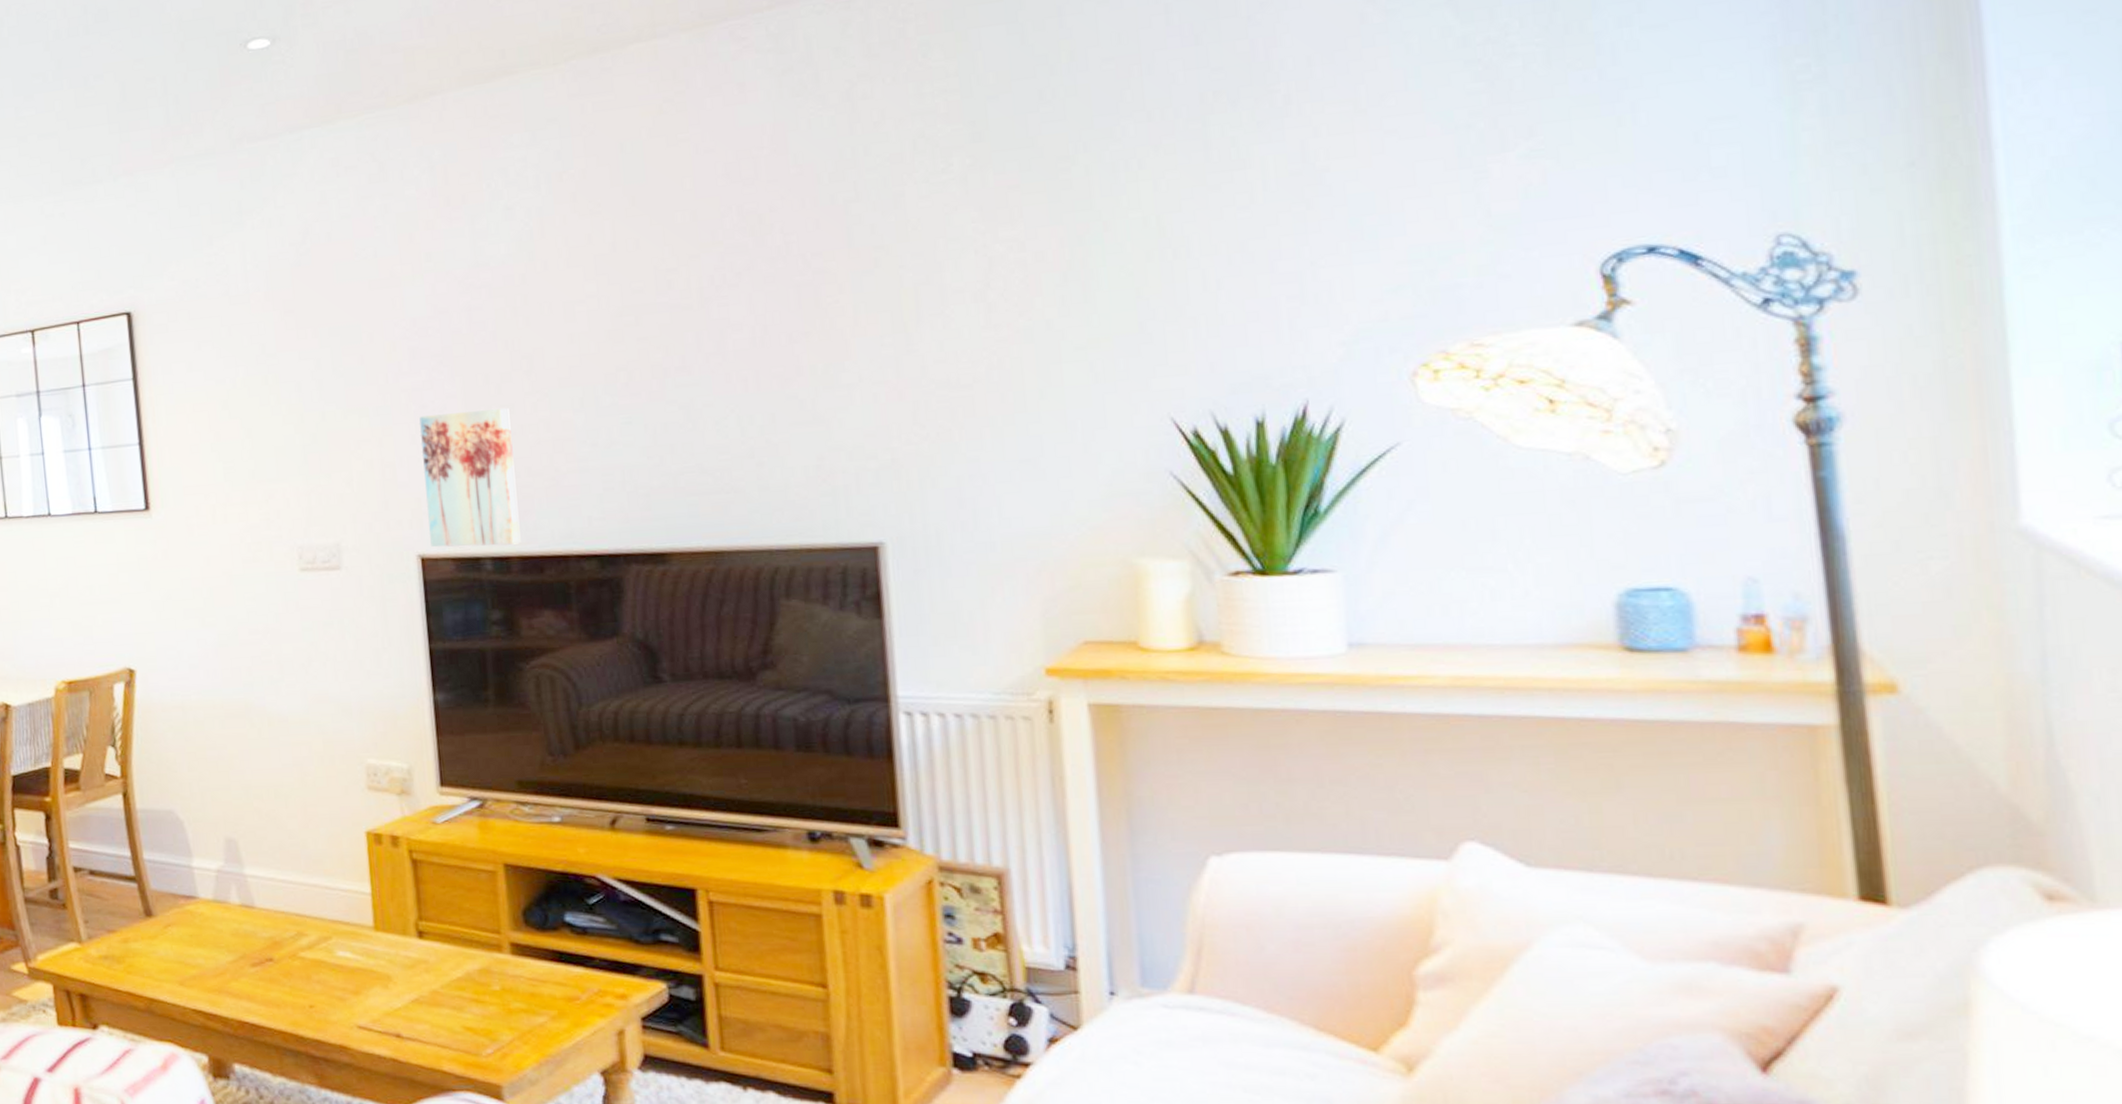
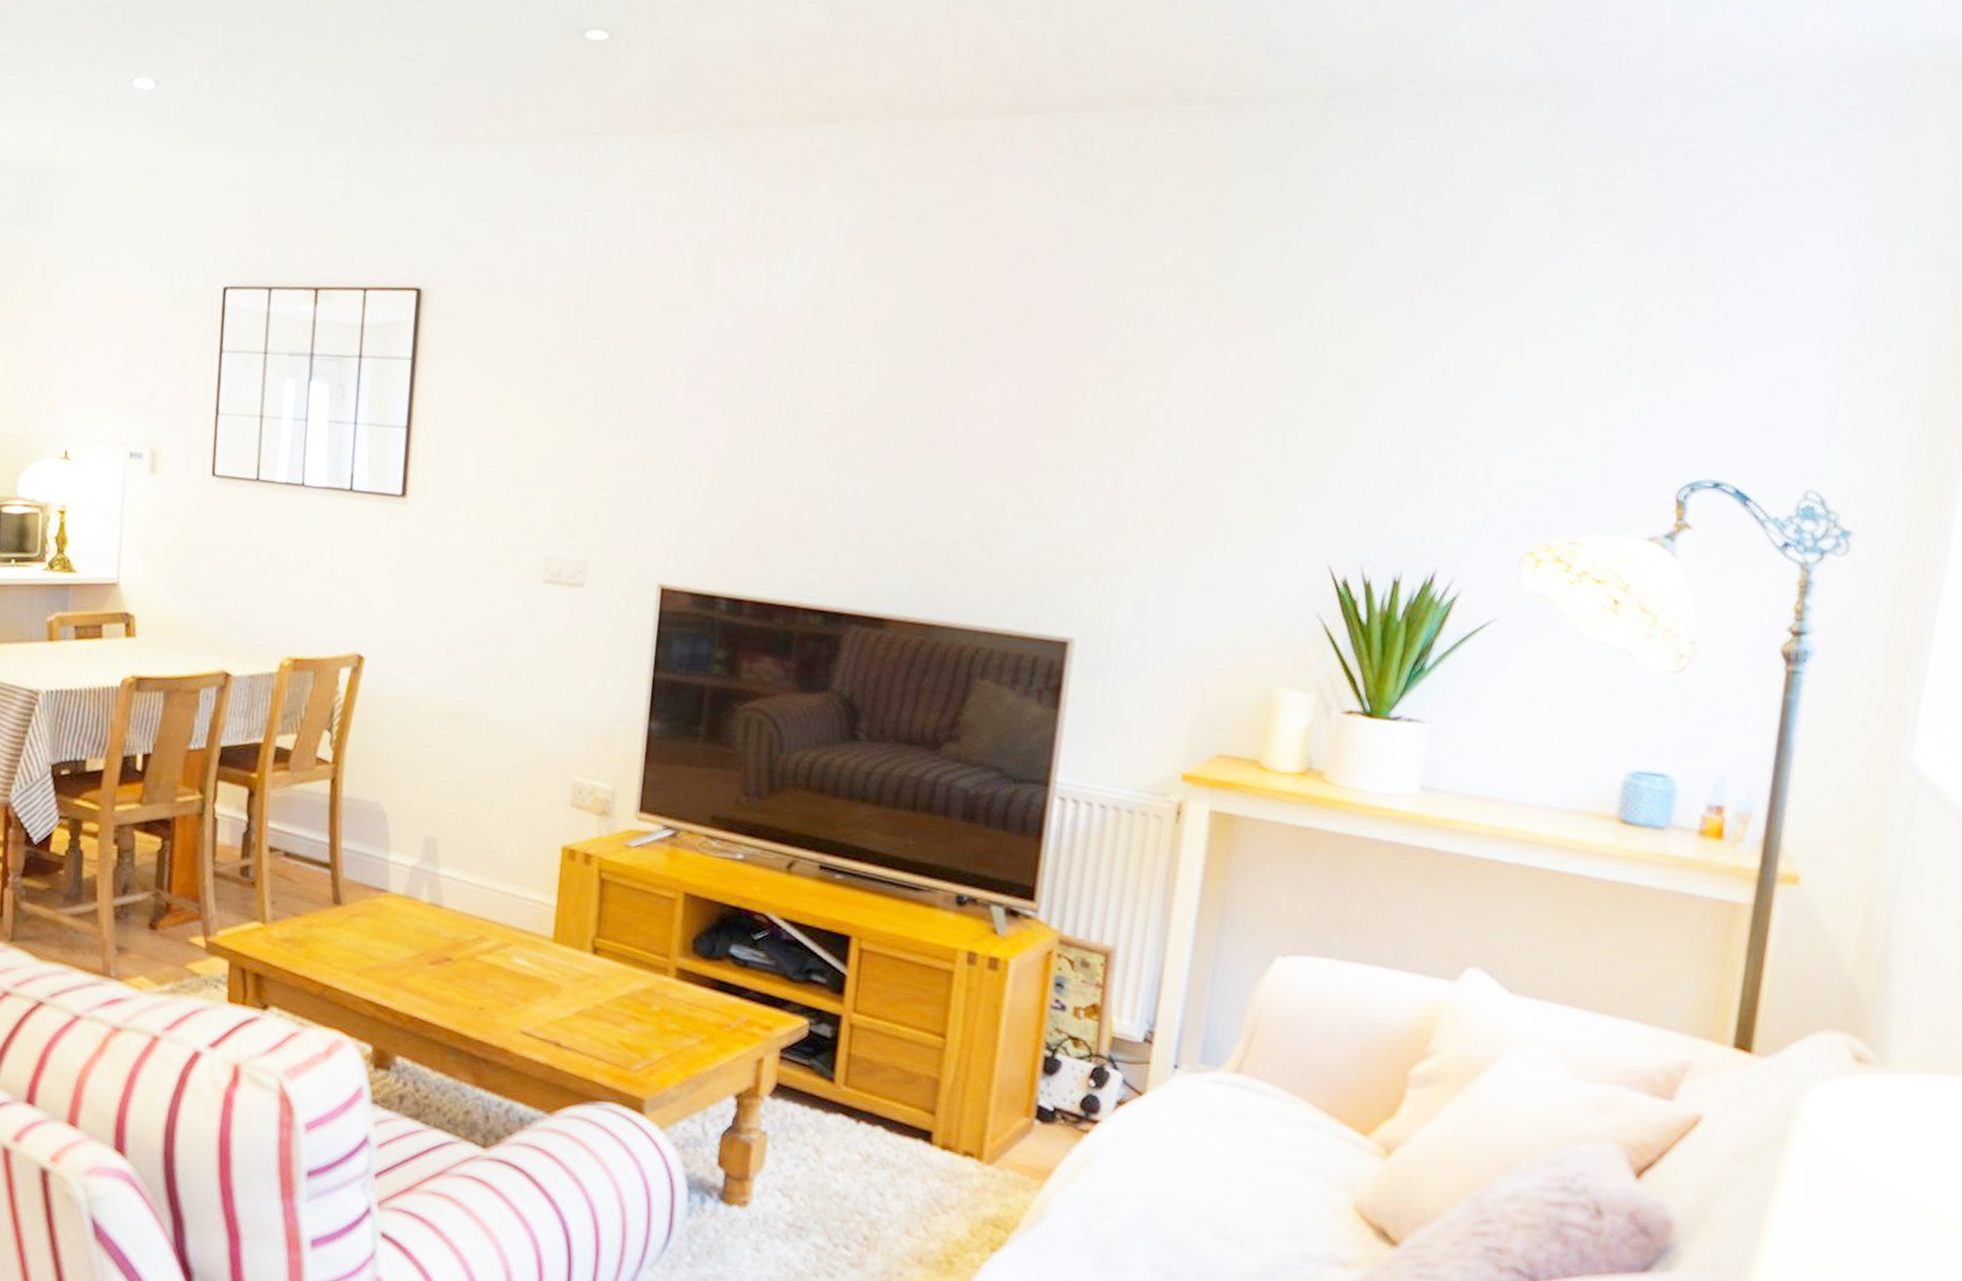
wall art: present [419,408,521,547] -> none [673,448,769,589]

